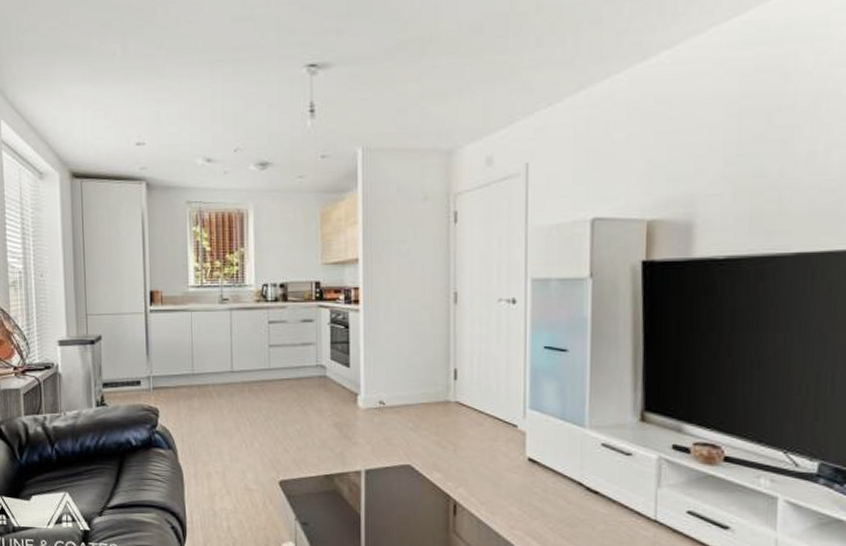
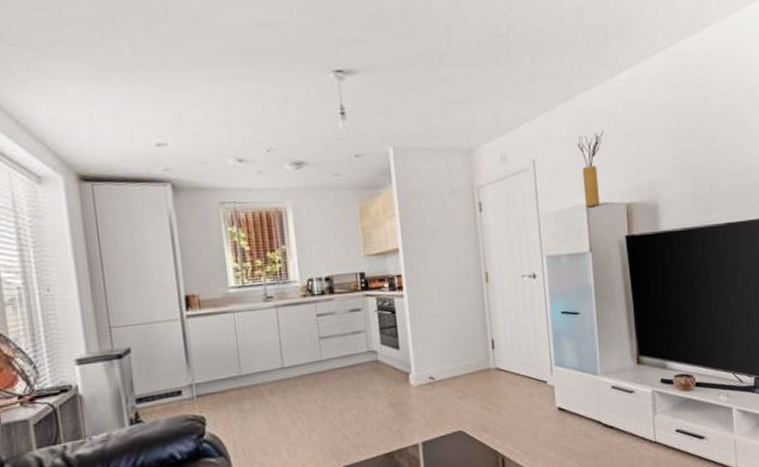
vase: none [586,128,625,224] -> present [577,131,604,208]

